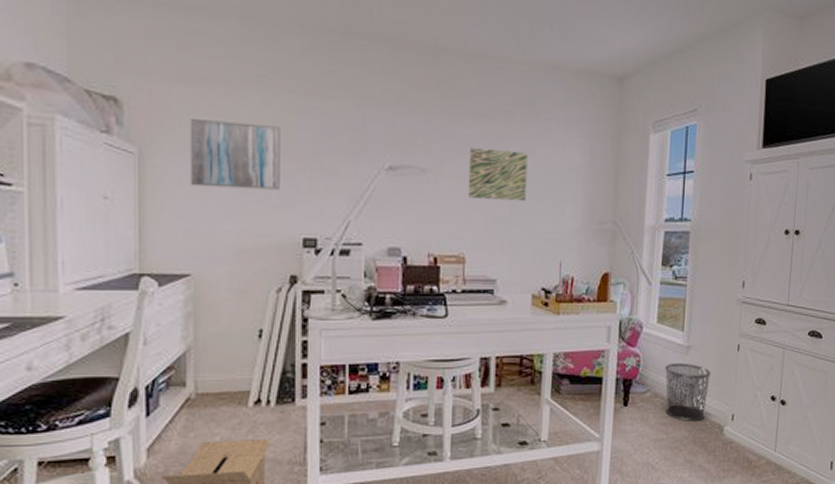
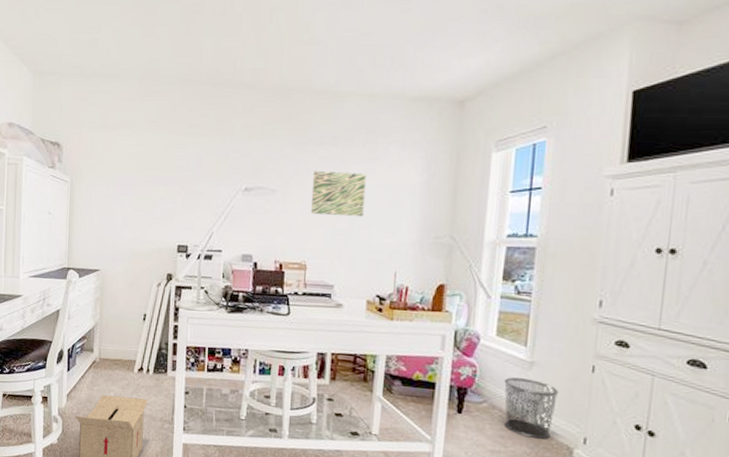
wall art: present [190,119,280,190] -> none [102,156,165,208]

